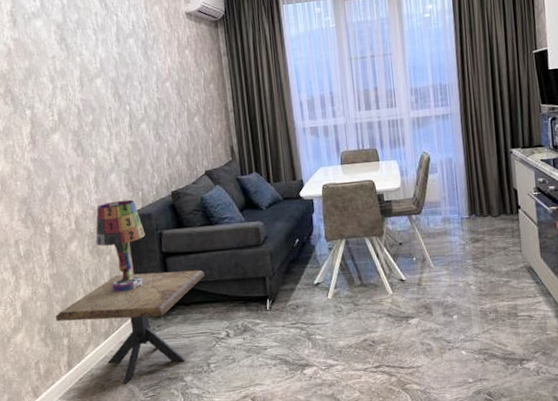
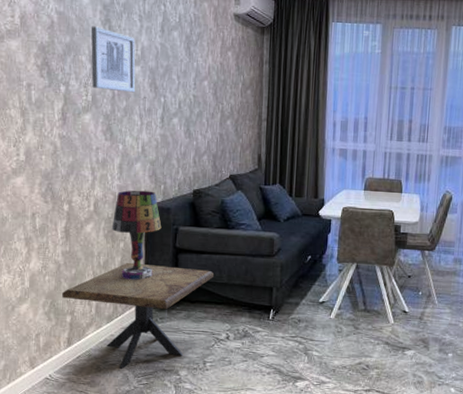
wall art: none [47,46,100,107] -> present [90,26,136,93]

